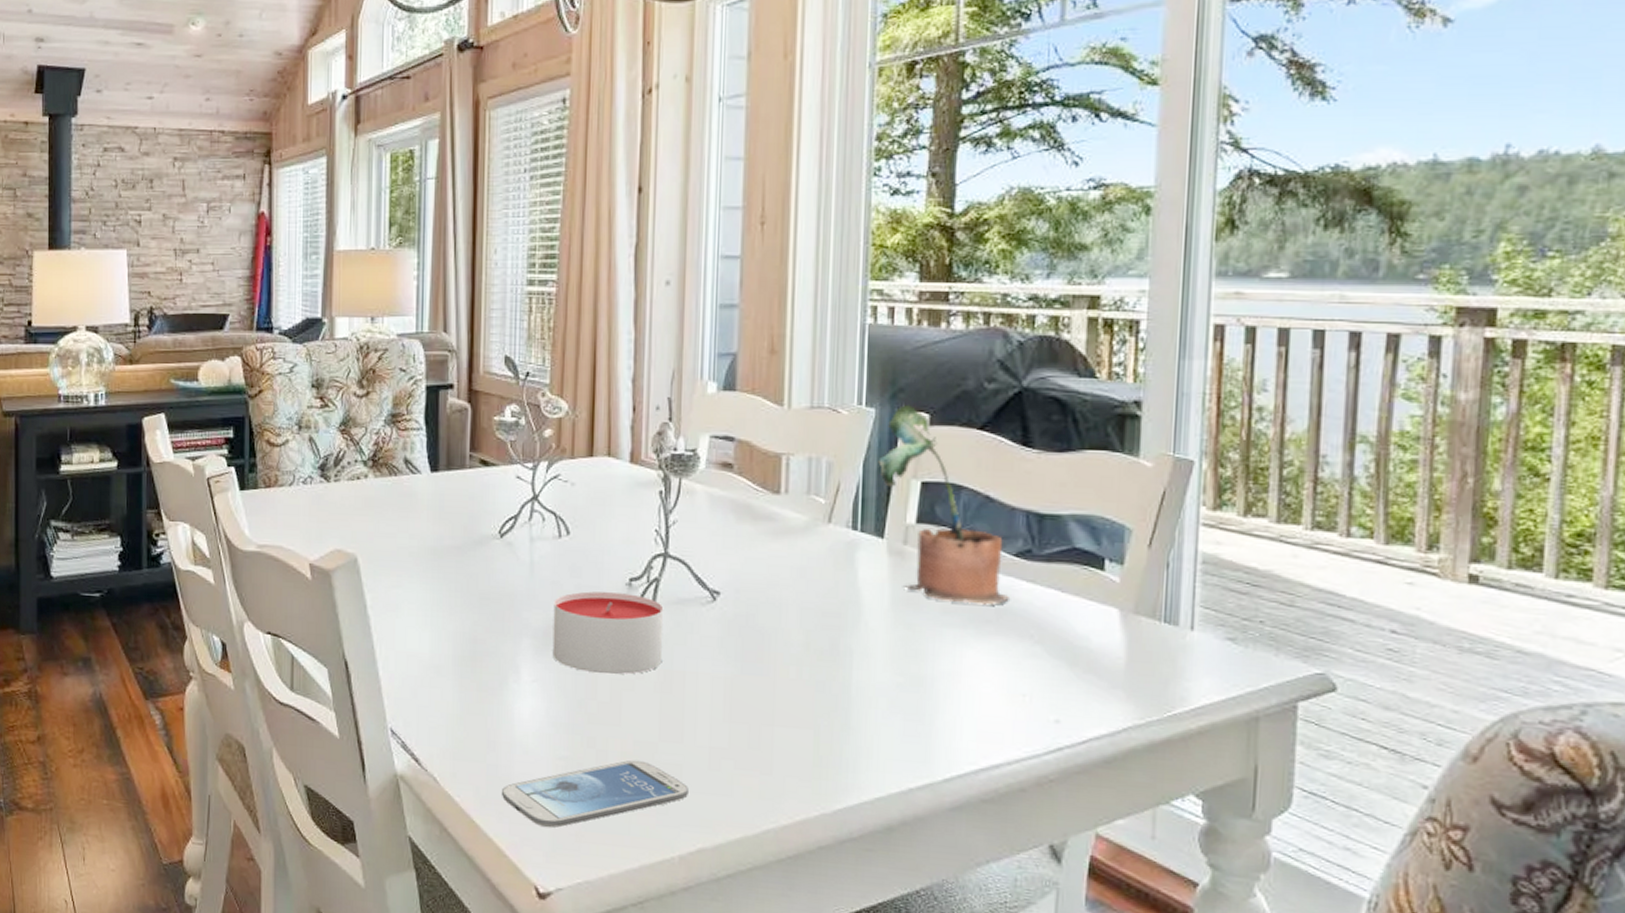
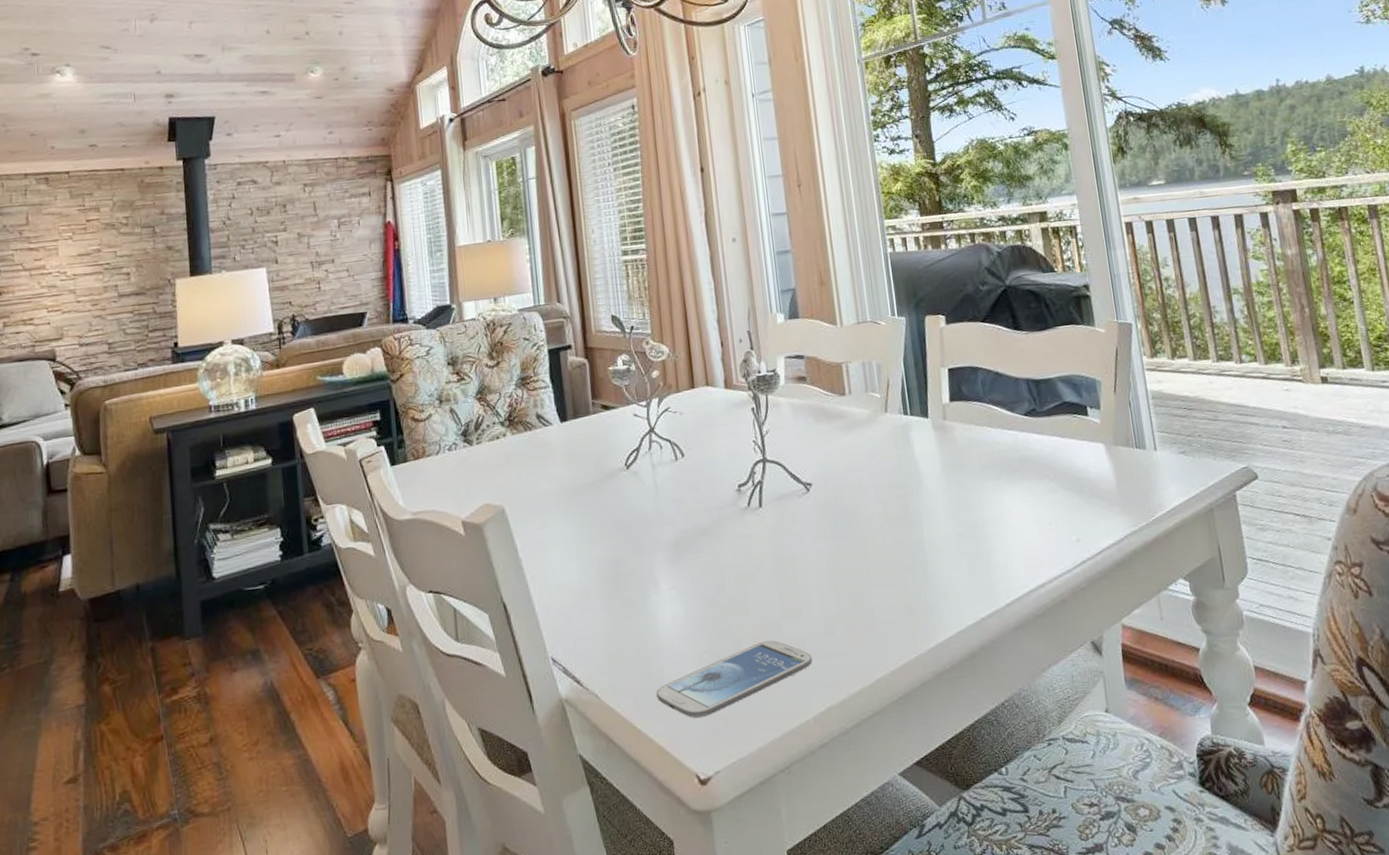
candle: present [552,591,664,675] -> none [678,498,775,572]
potted plant: present [878,405,1009,605] -> none [914,311,1027,460]

